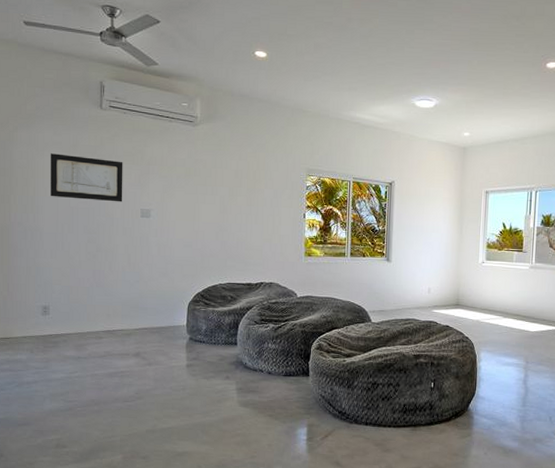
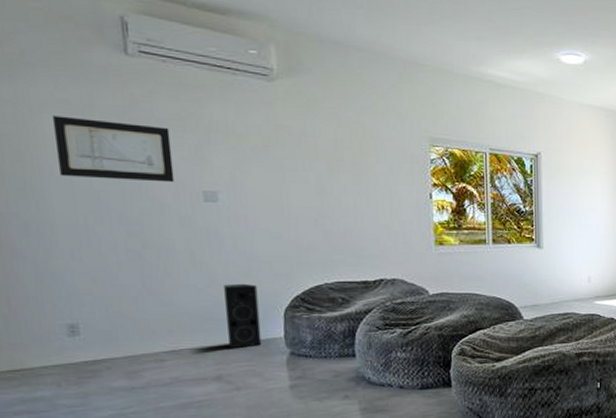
speaker: none [147,281,171,332] -> present [224,283,262,349]

